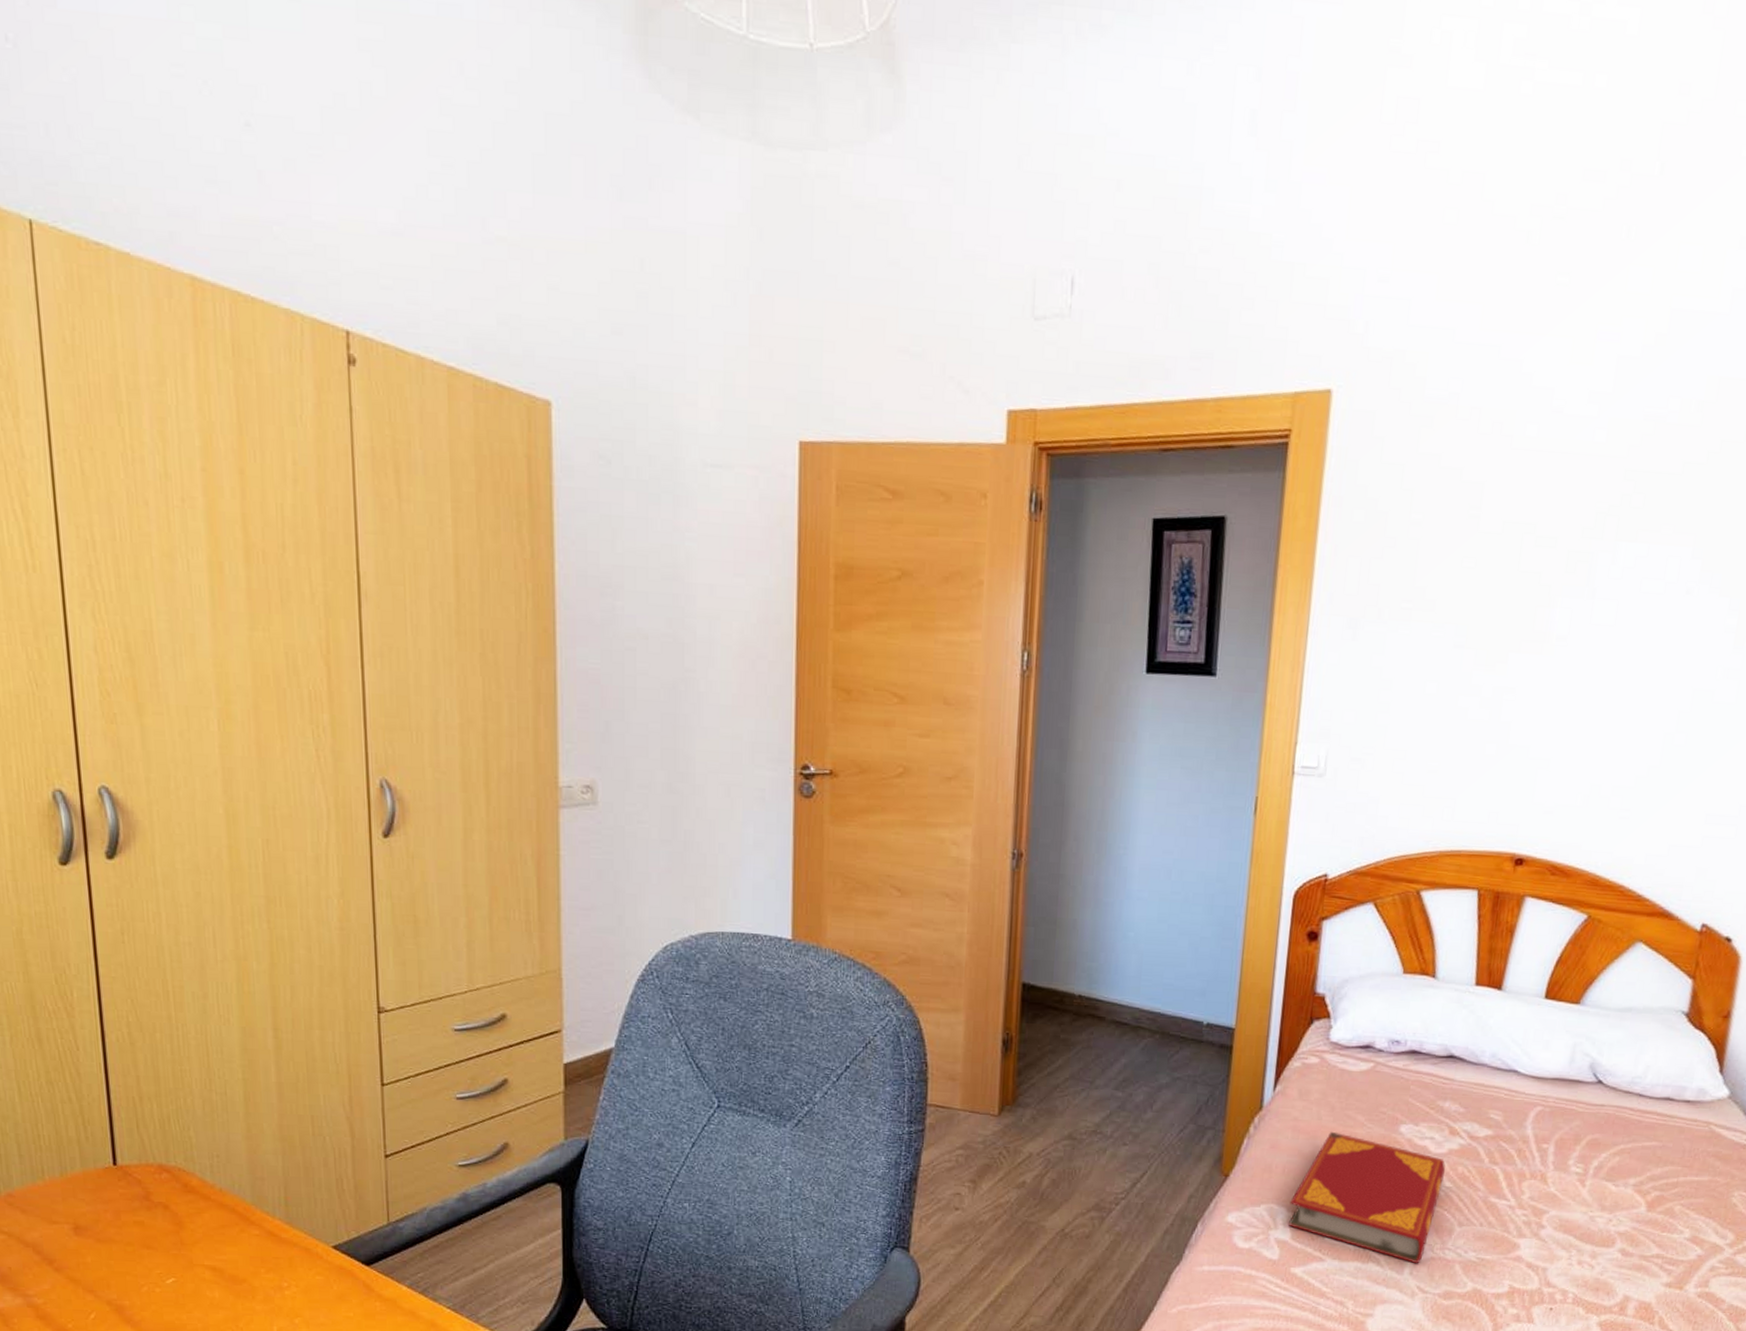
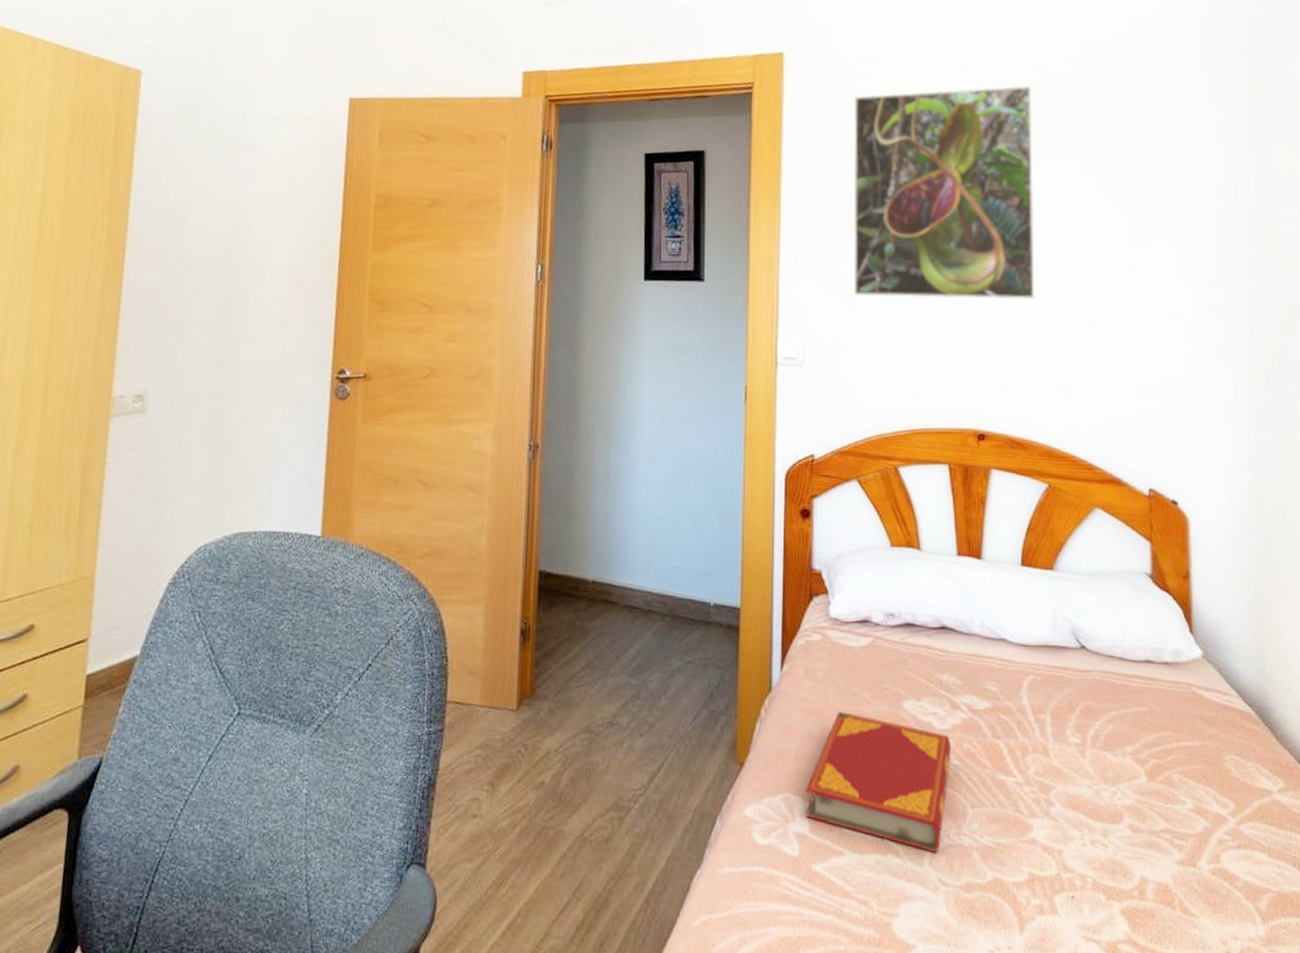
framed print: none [1390,438,1642,708] -> present [853,85,1035,300]

